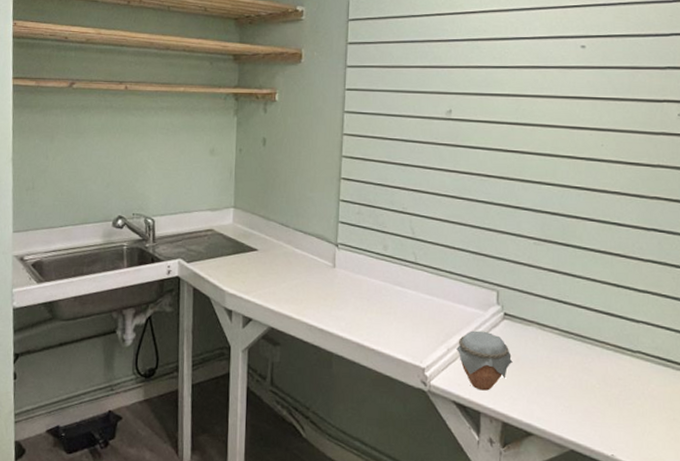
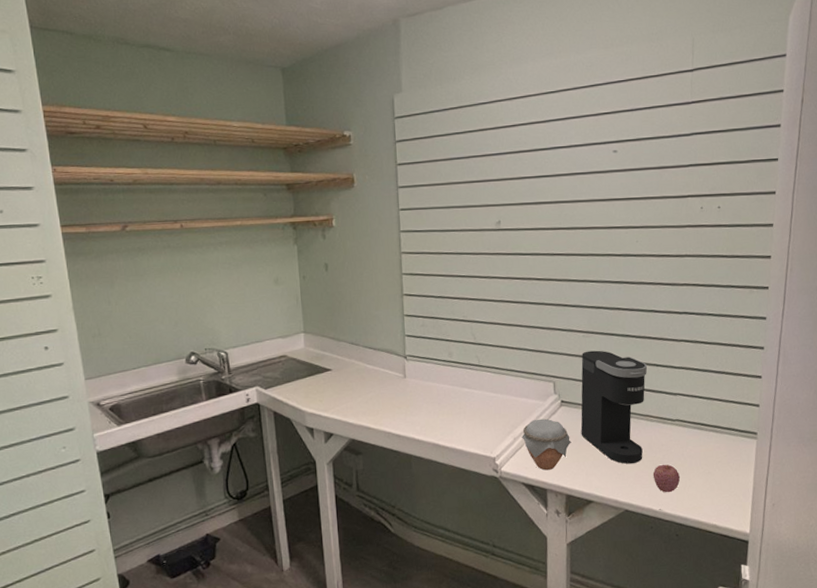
coffee maker: none [524,260,607,397] -> present [580,350,648,464]
fruit: none [606,401,639,437] -> present [652,464,681,493]

